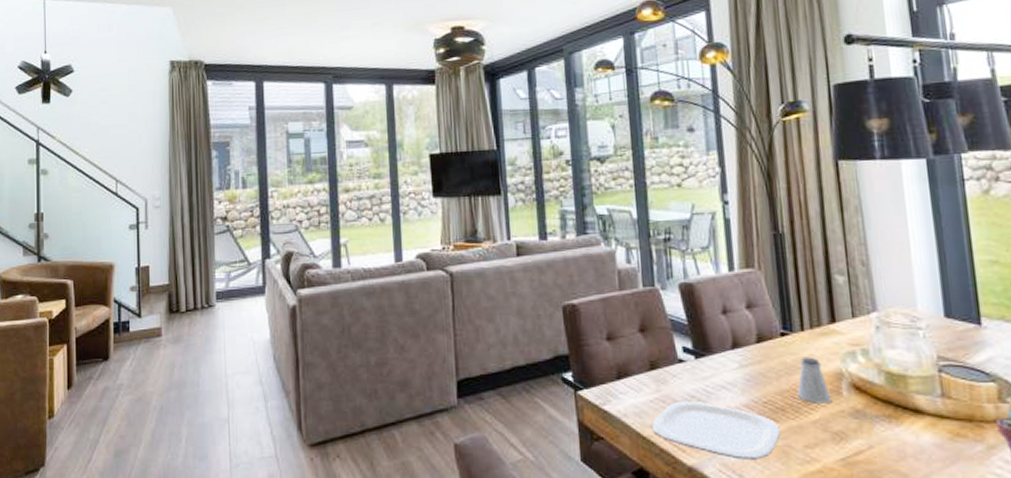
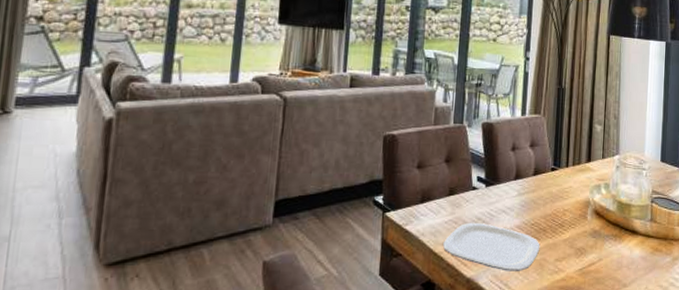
saltshaker: present [797,356,832,404] -> none [556,188,580,226]

